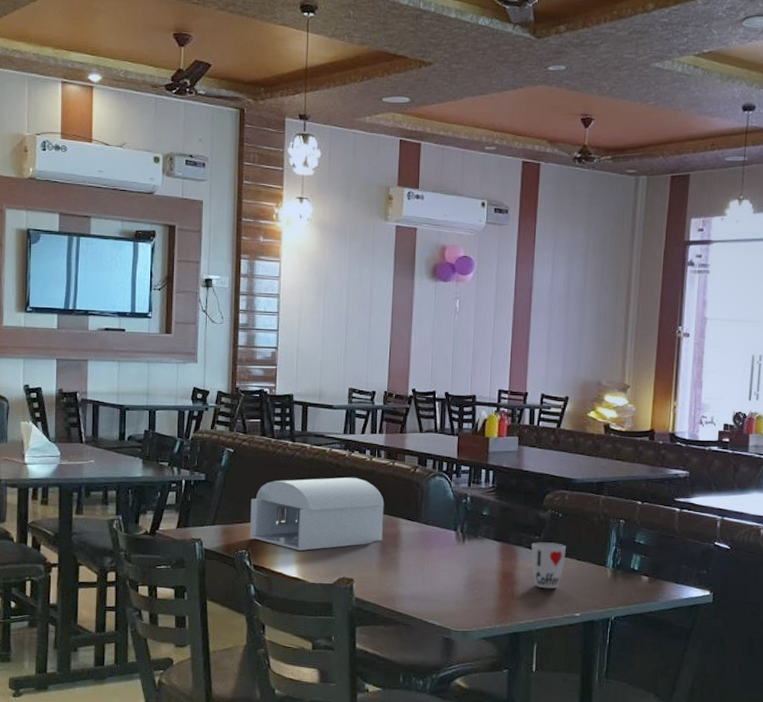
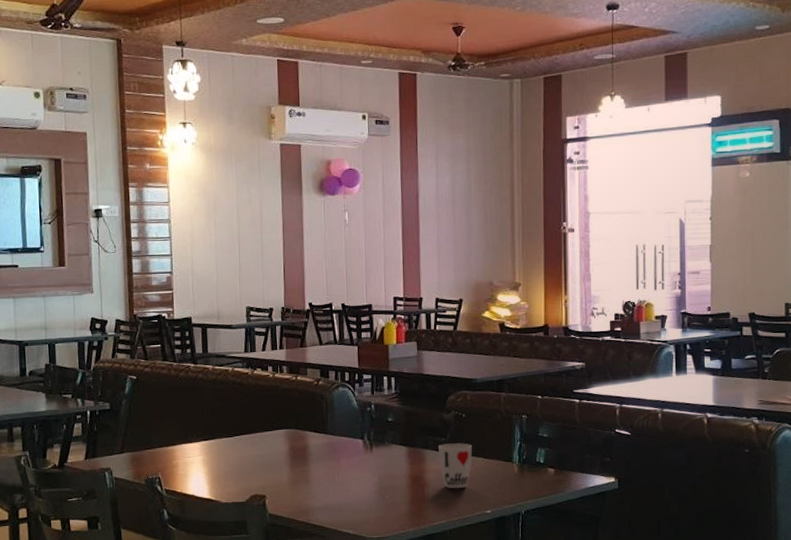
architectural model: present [250,477,385,551] -> none [157,395,291,471]

